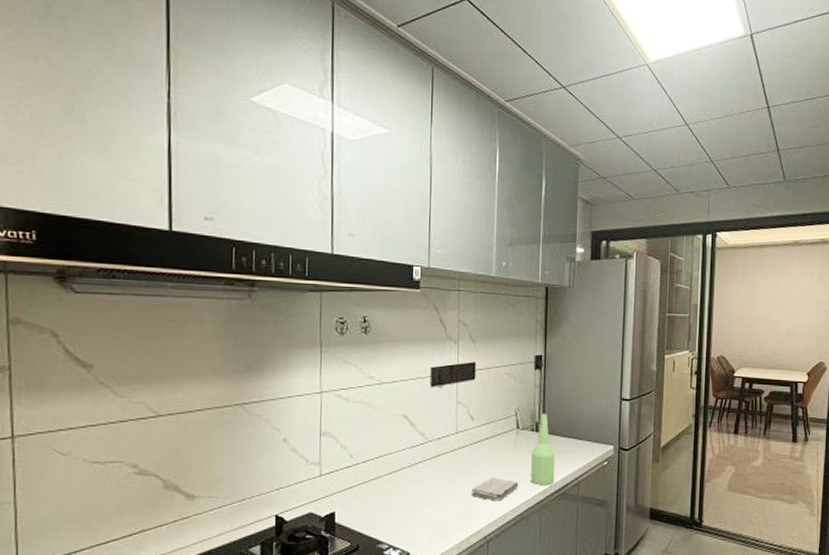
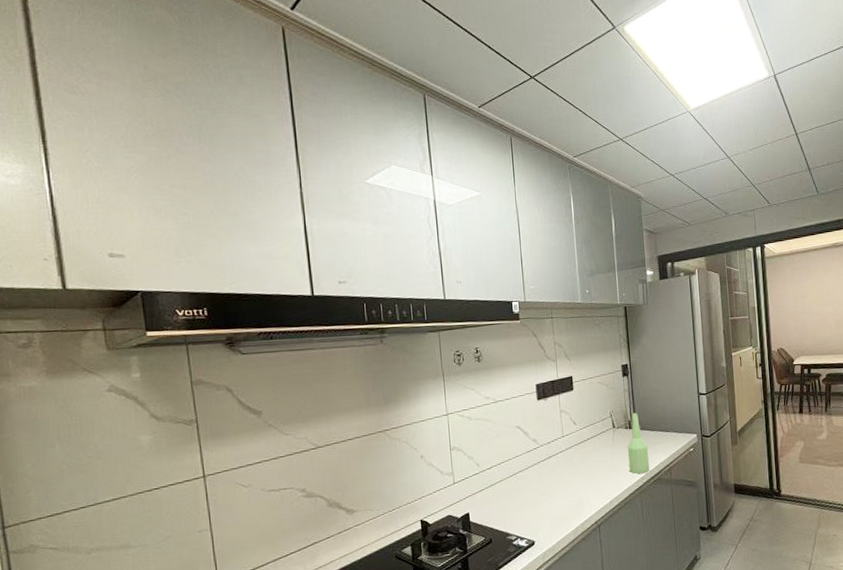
washcloth: present [471,477,519,501] -> none [580,470,620,491]

